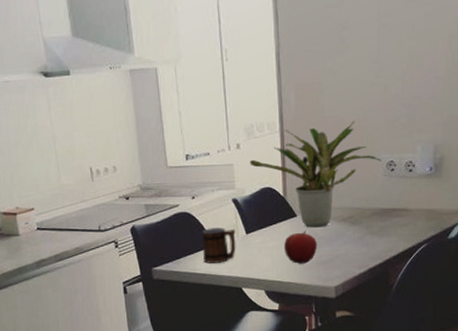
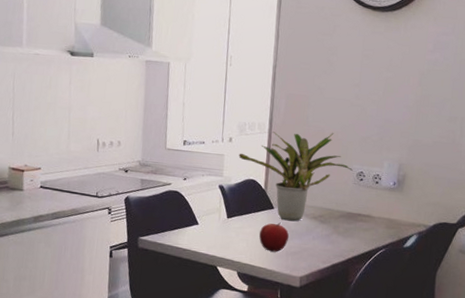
mug: present [201,227,236,263] -> none [186,208,218,241]

